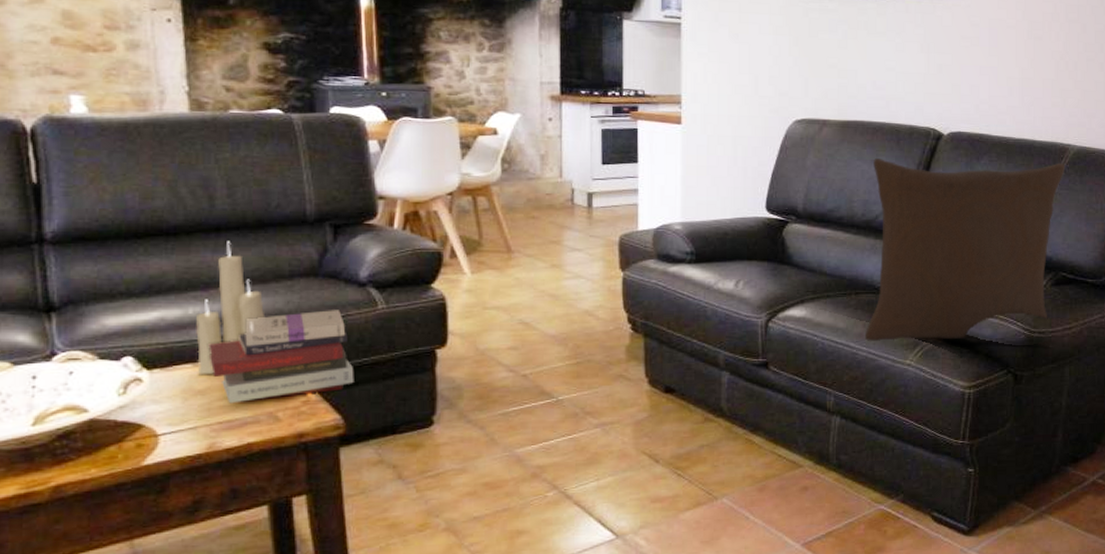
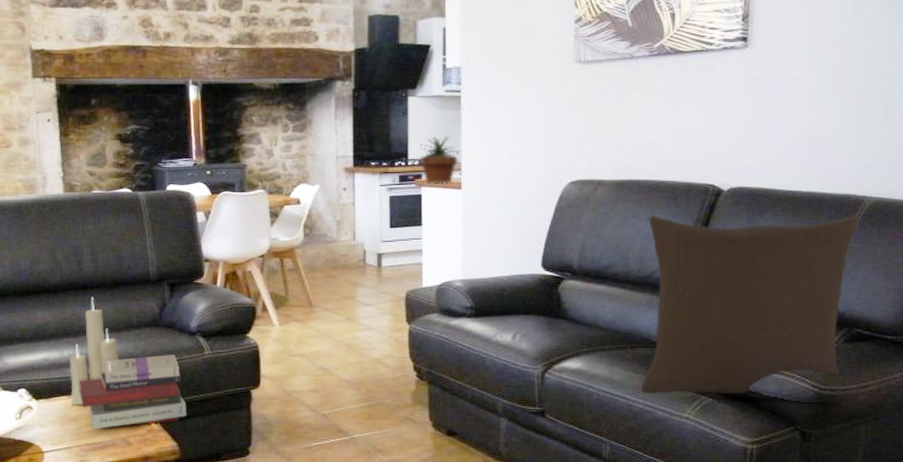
potted plant: none [631,65,683,118] -> present [416,135,463,184]

